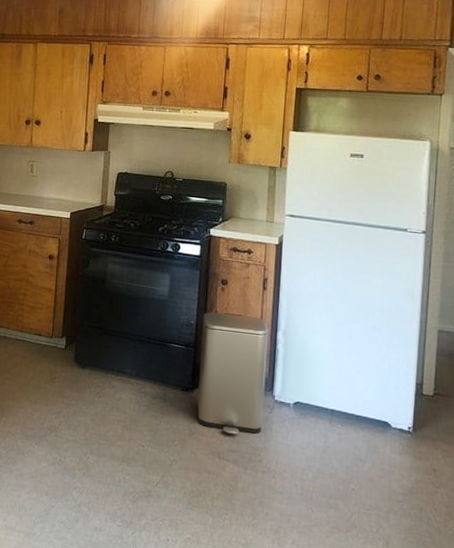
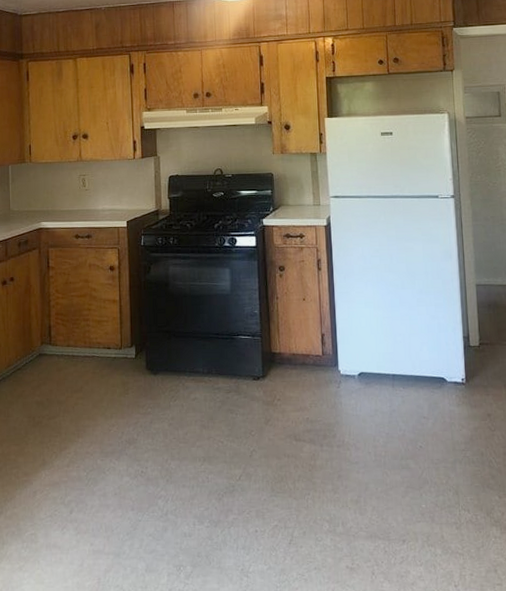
pedal bin: present [197,312,269,434] -> none [266,297,332,414]

